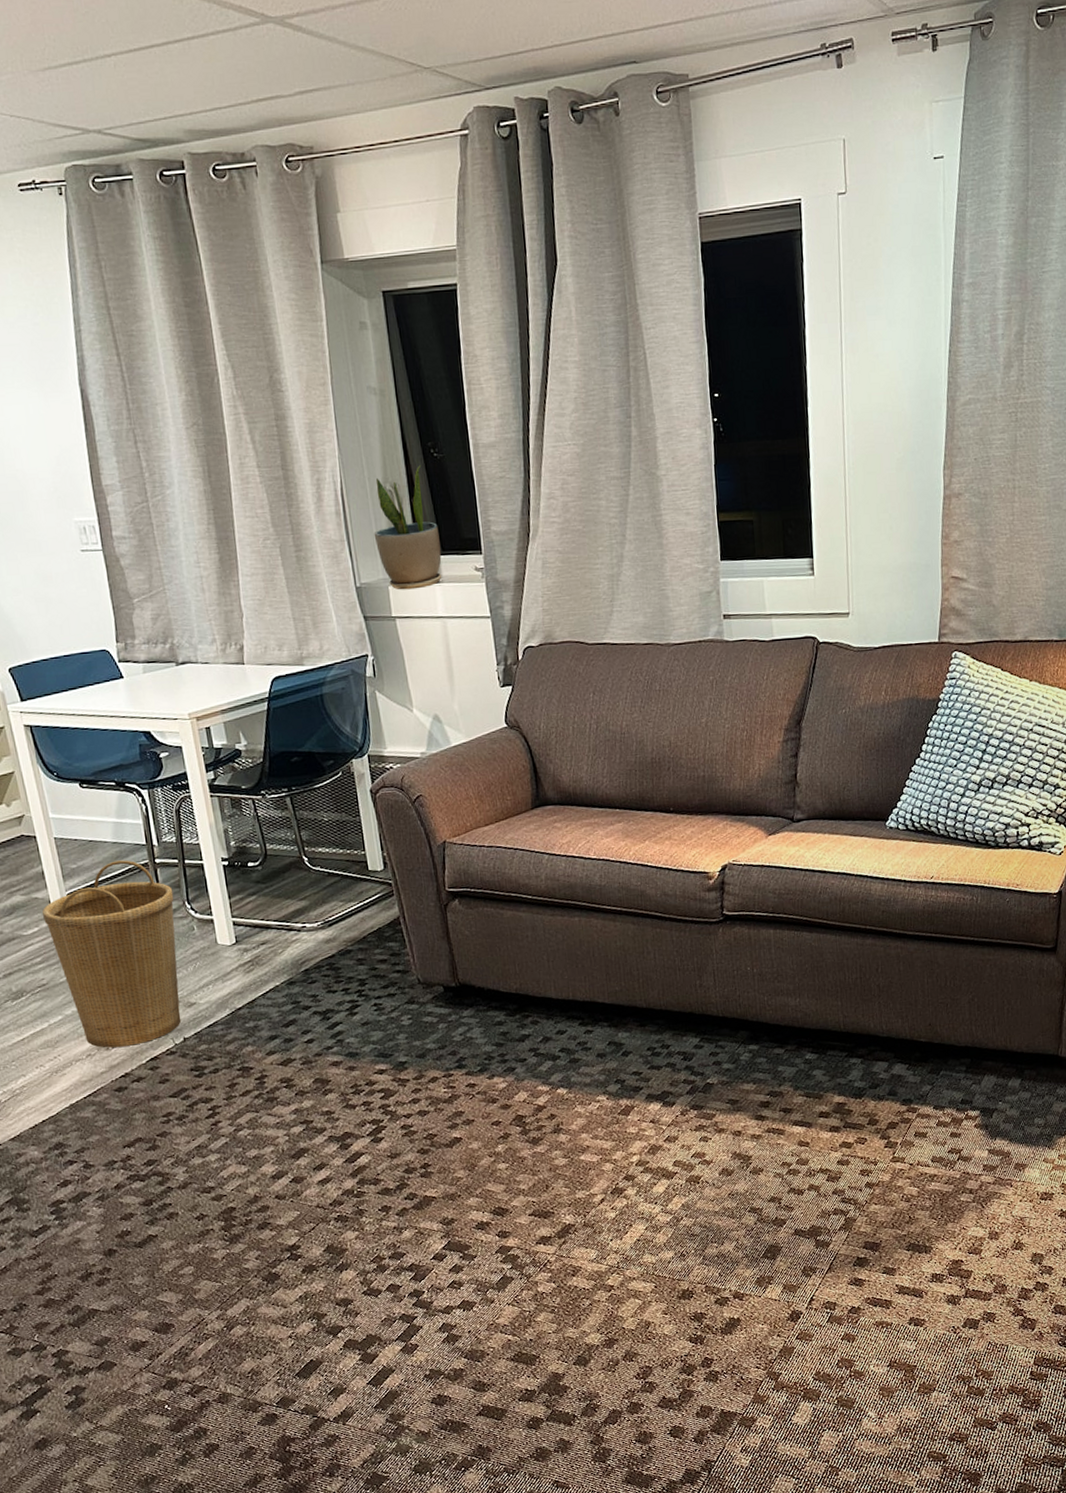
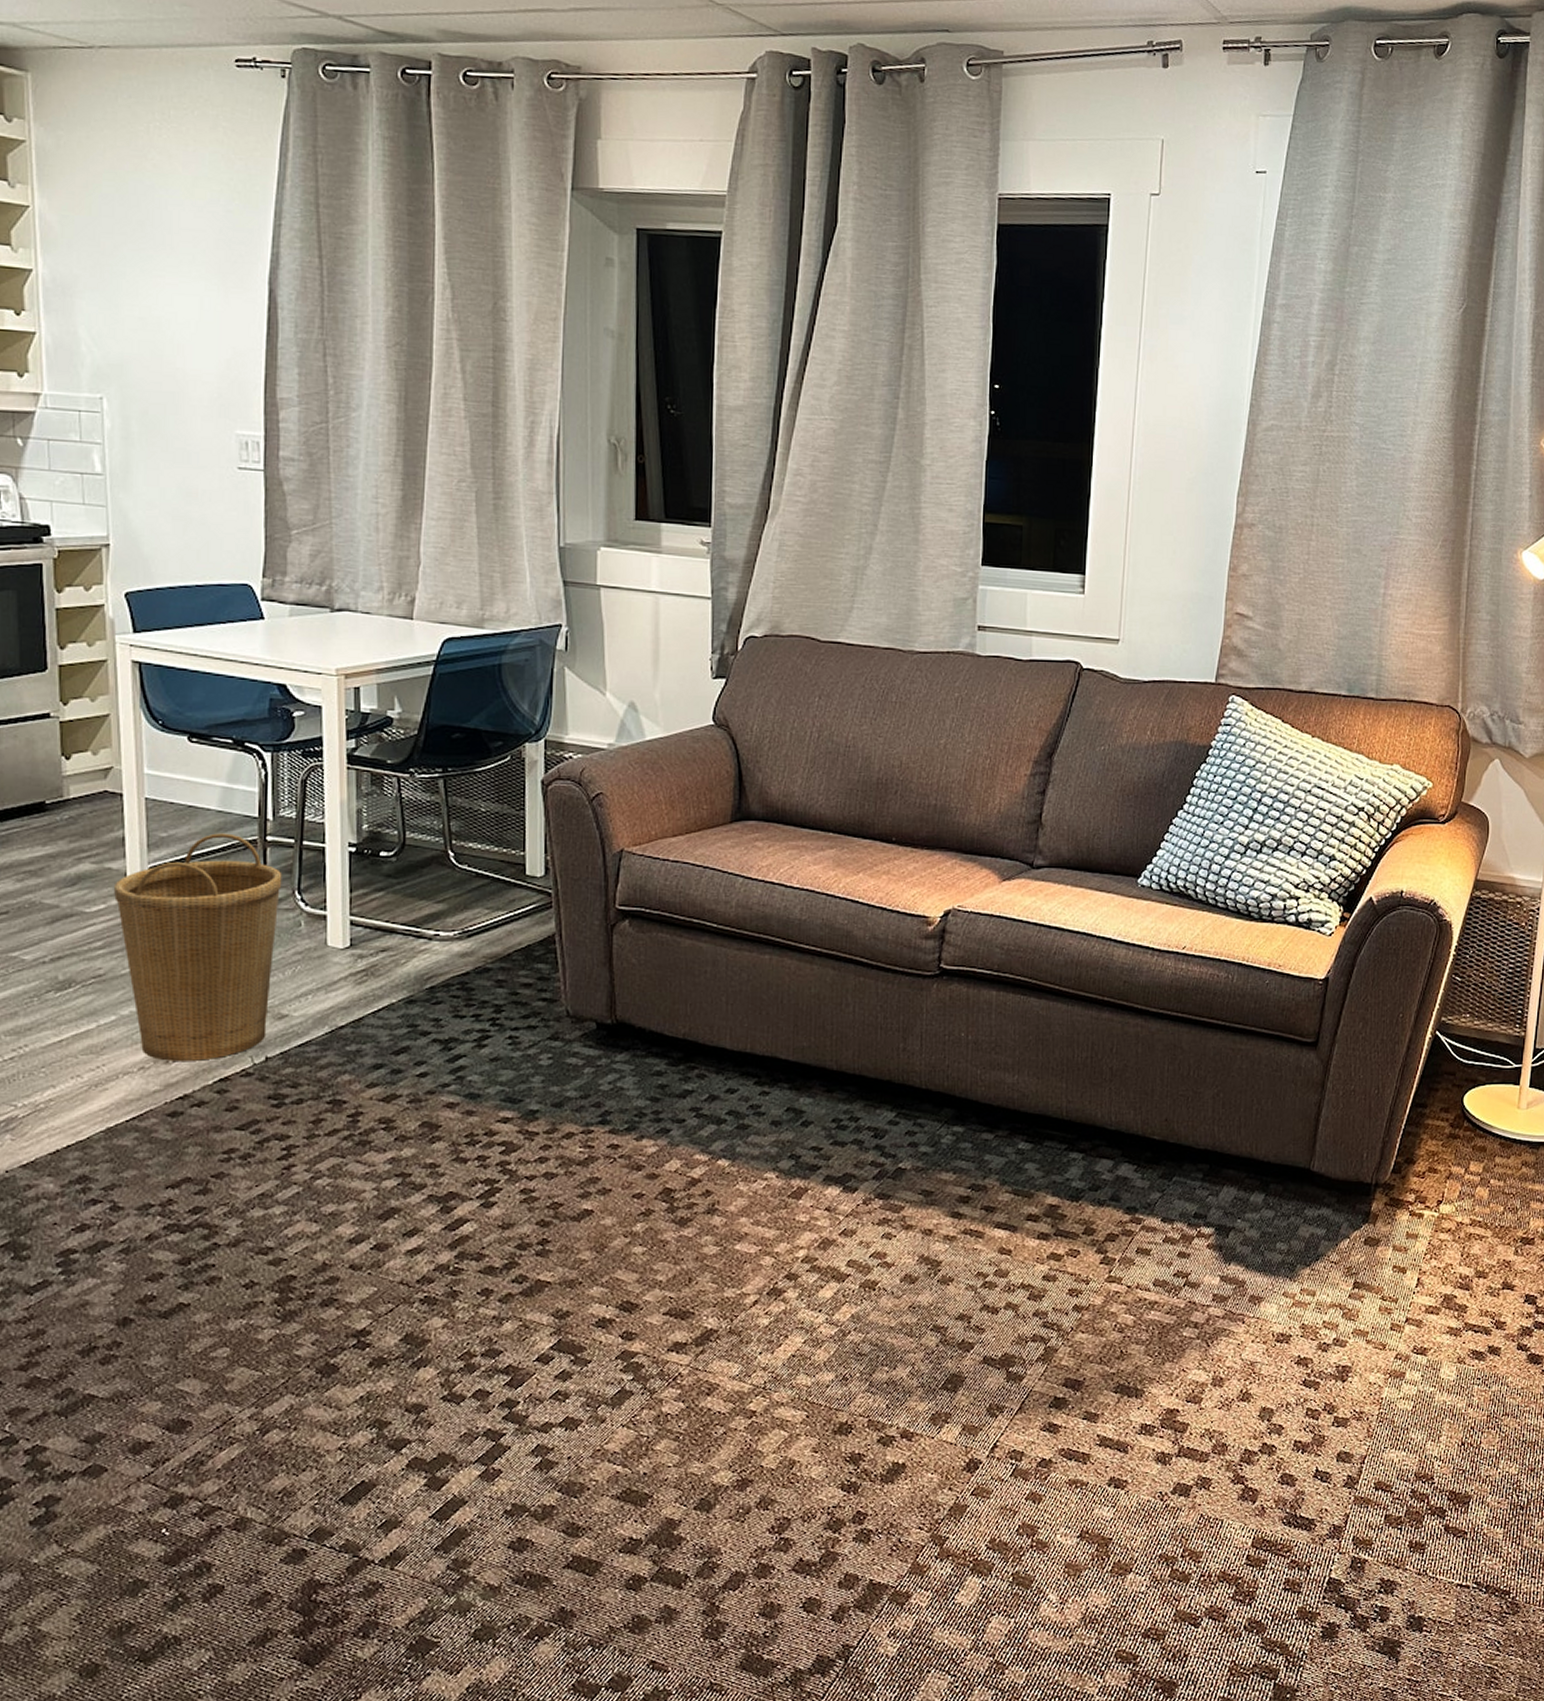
potted plant: present [374,465,442,590] -> none [588,420,665,557]

